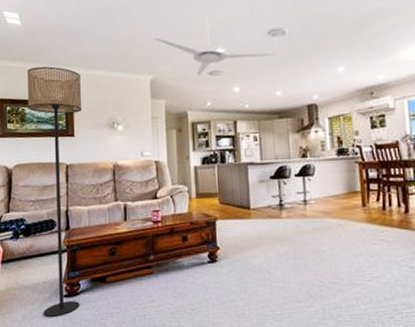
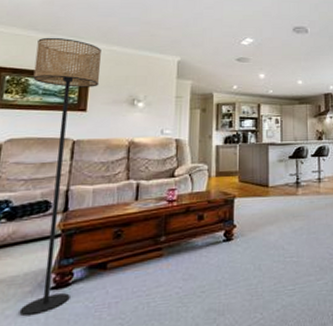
ceiling fan: present [154,17,275,77] -> none [185,10,299,62]

